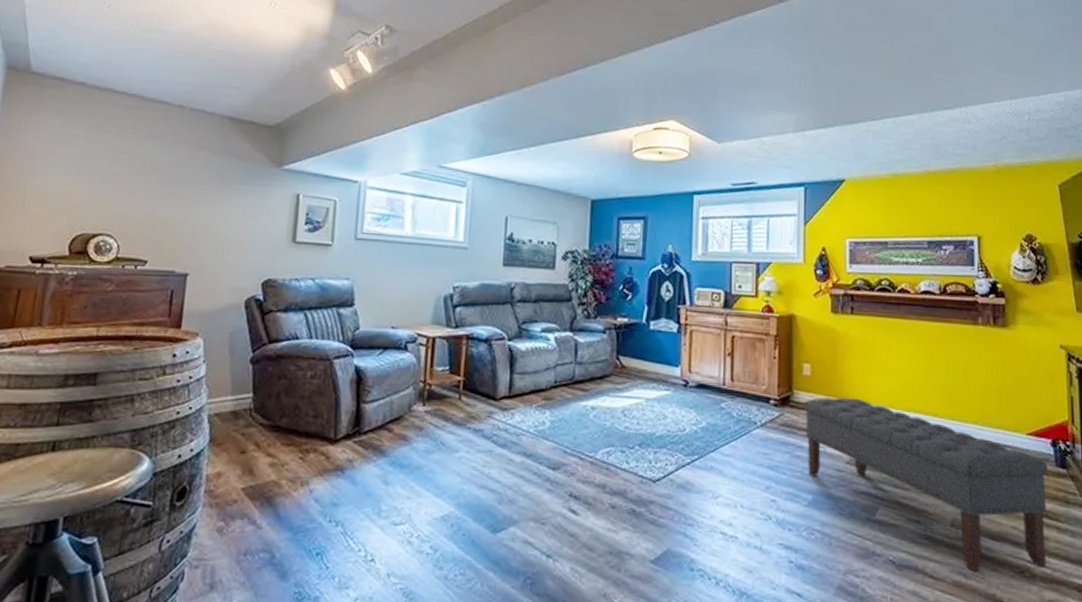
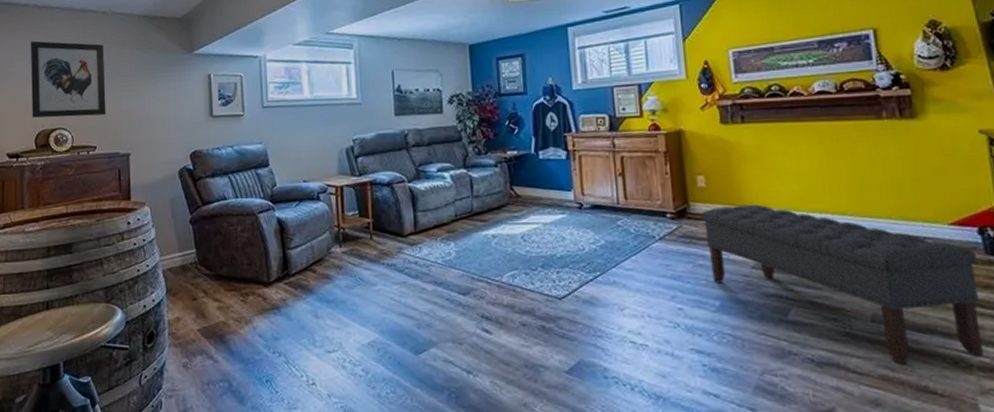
wall art: none [69,127,175,225] -> present [30,41,106,118]

